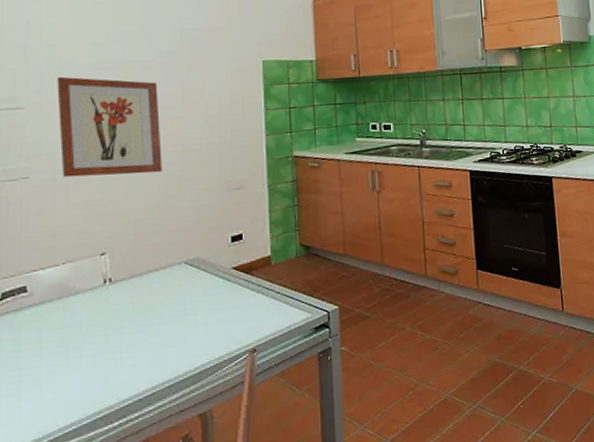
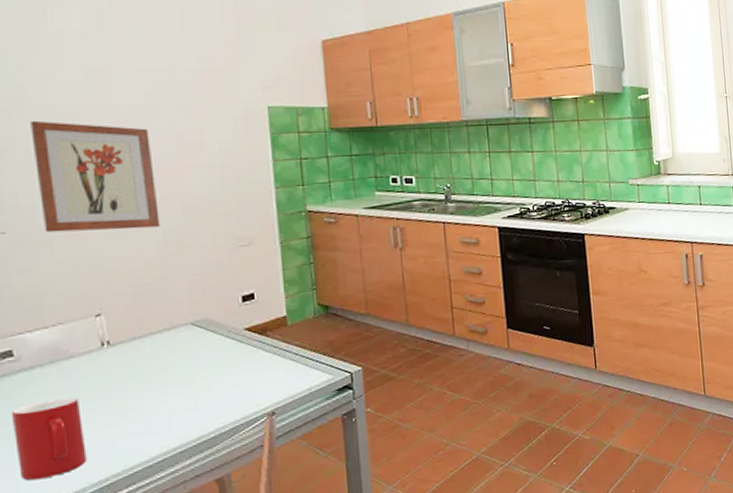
cup: none [20,331,84,411] -> present [11,397,88,481]

